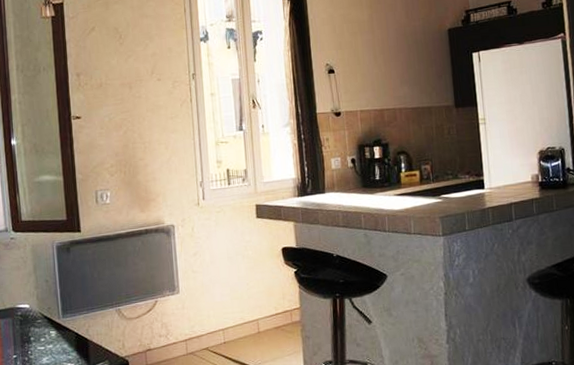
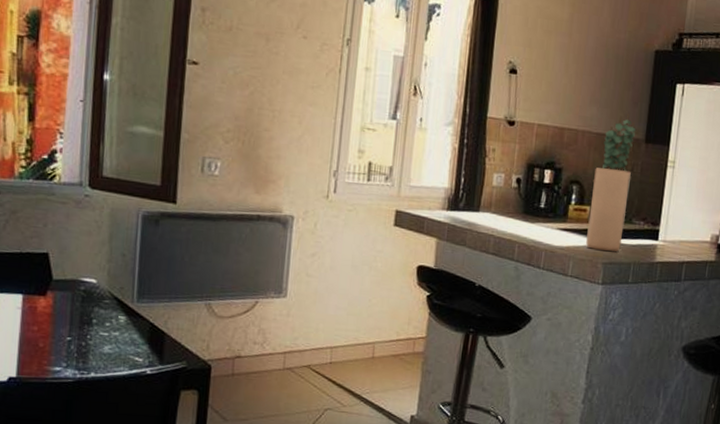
vase: none [416,85,453,207] -> present [586,112,637,252]

